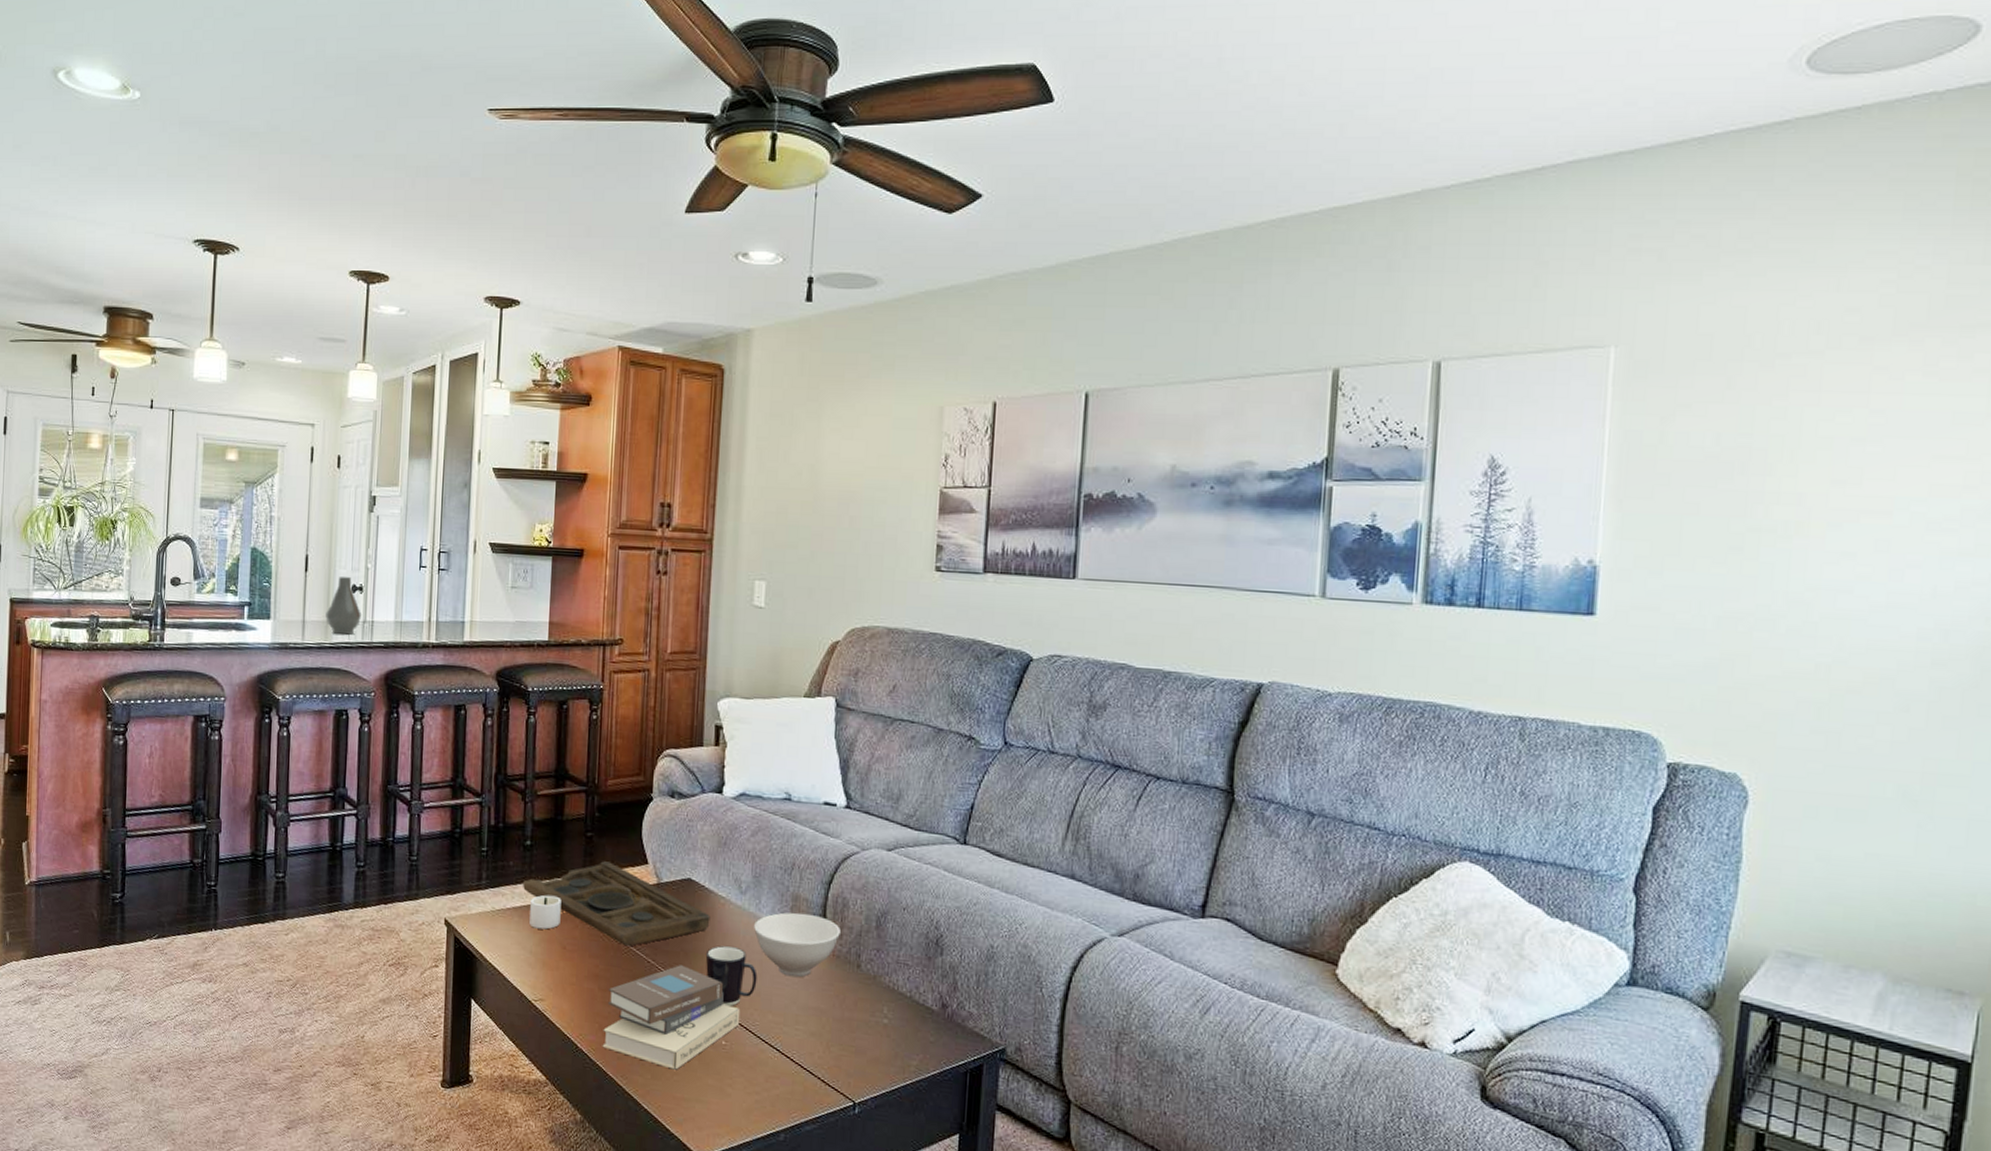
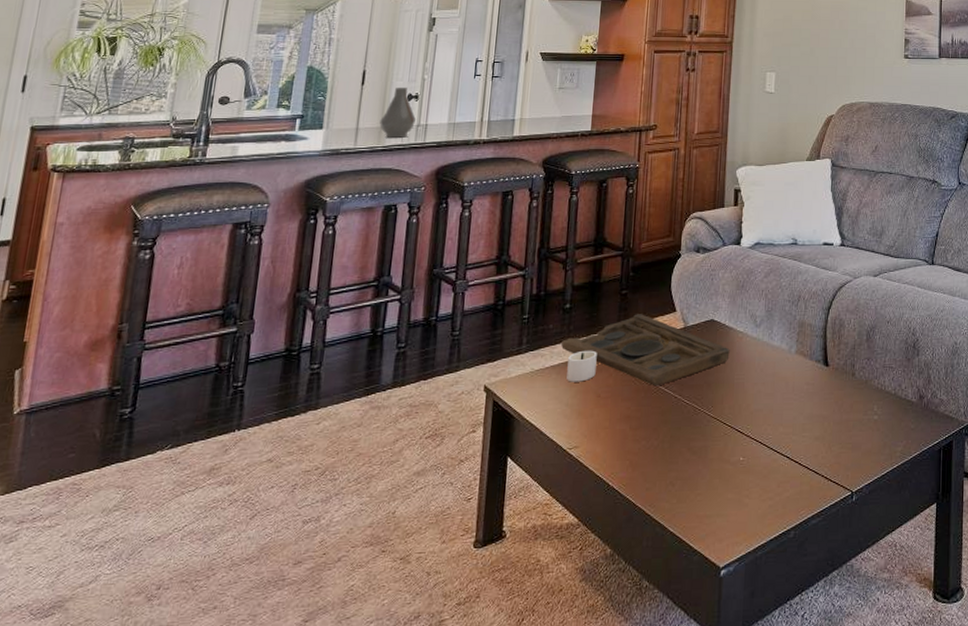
books: present [602,965,741,1070] -> none [632,396,756,491]
mug: present [705,945,758,1007] -> none [726,372,770,426]
bowl: present [754,912,840,978] -> none [767,336,838,392]

